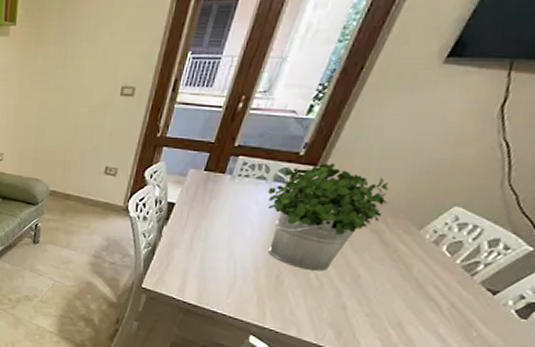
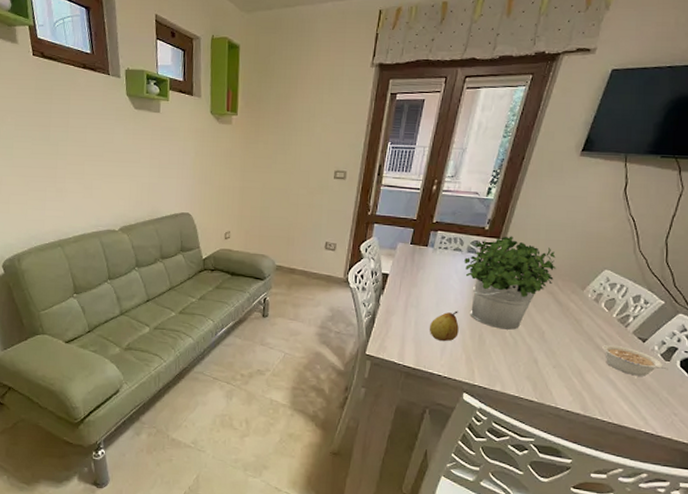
fruit: none [216,246,254,280] -> present [429,311,459,342]
legume: none [434,294,523,334] -> present [602,344,668,376]

